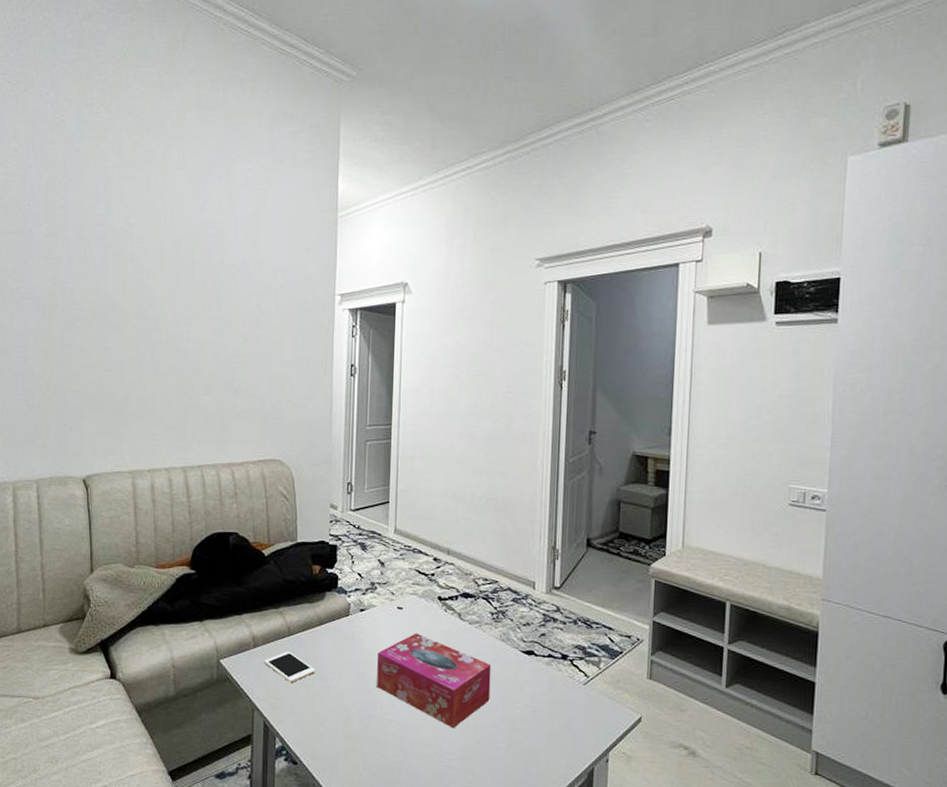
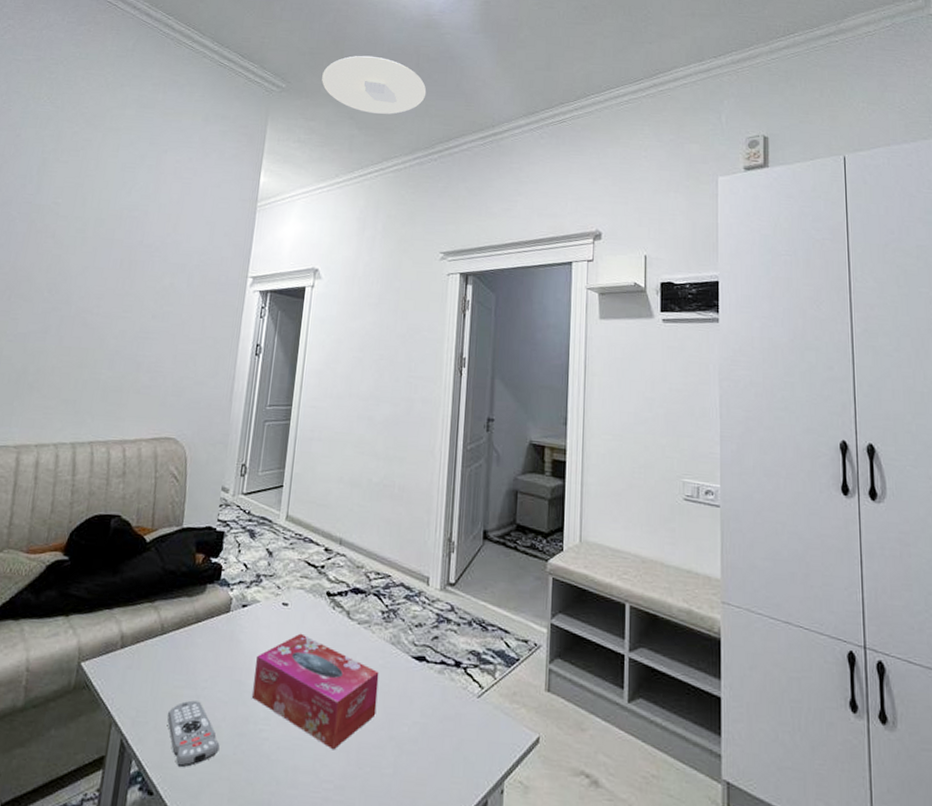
cell phone: present [264,650,315,682] -> none [130,652,186,691]
remote control: none [303,689,351,743] -> present [167,700,220,768]
ceiling light: none [396,30,515,102] -> present [322,55,427,114]

